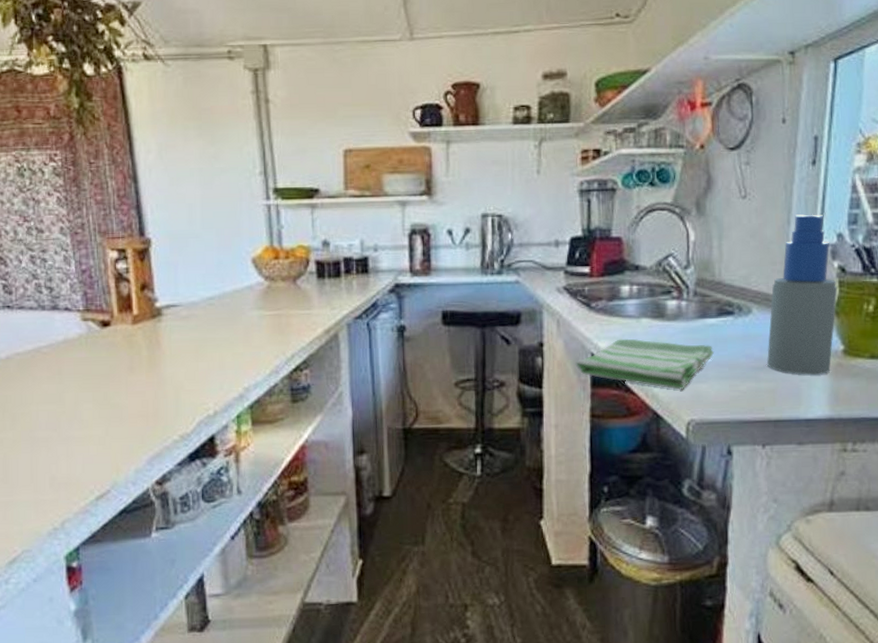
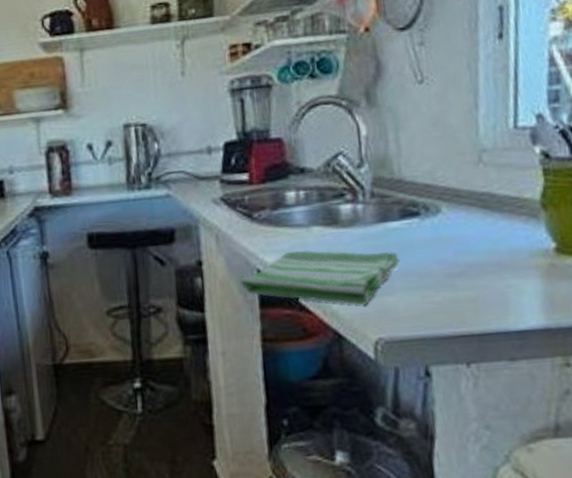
spray bottle: present [767,214,838,376] -> none [462,94,542,280]

